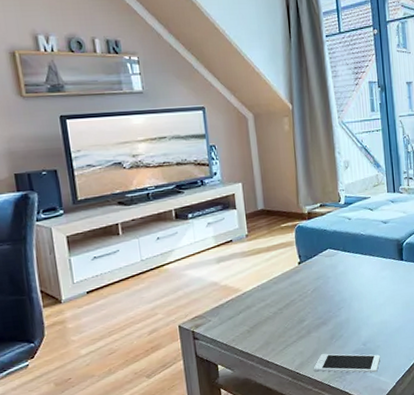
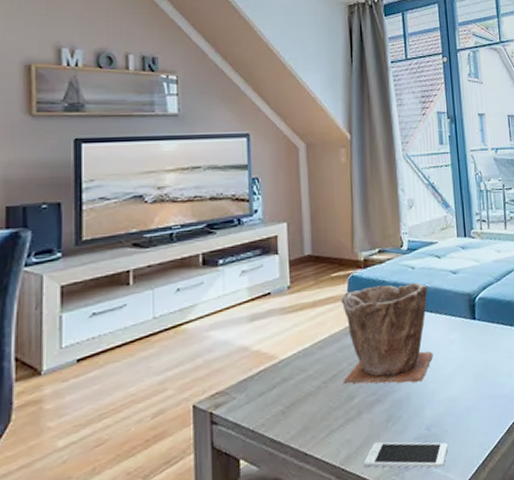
plant pot: none [290,231,368,311] -> present [340,283,433,385]

